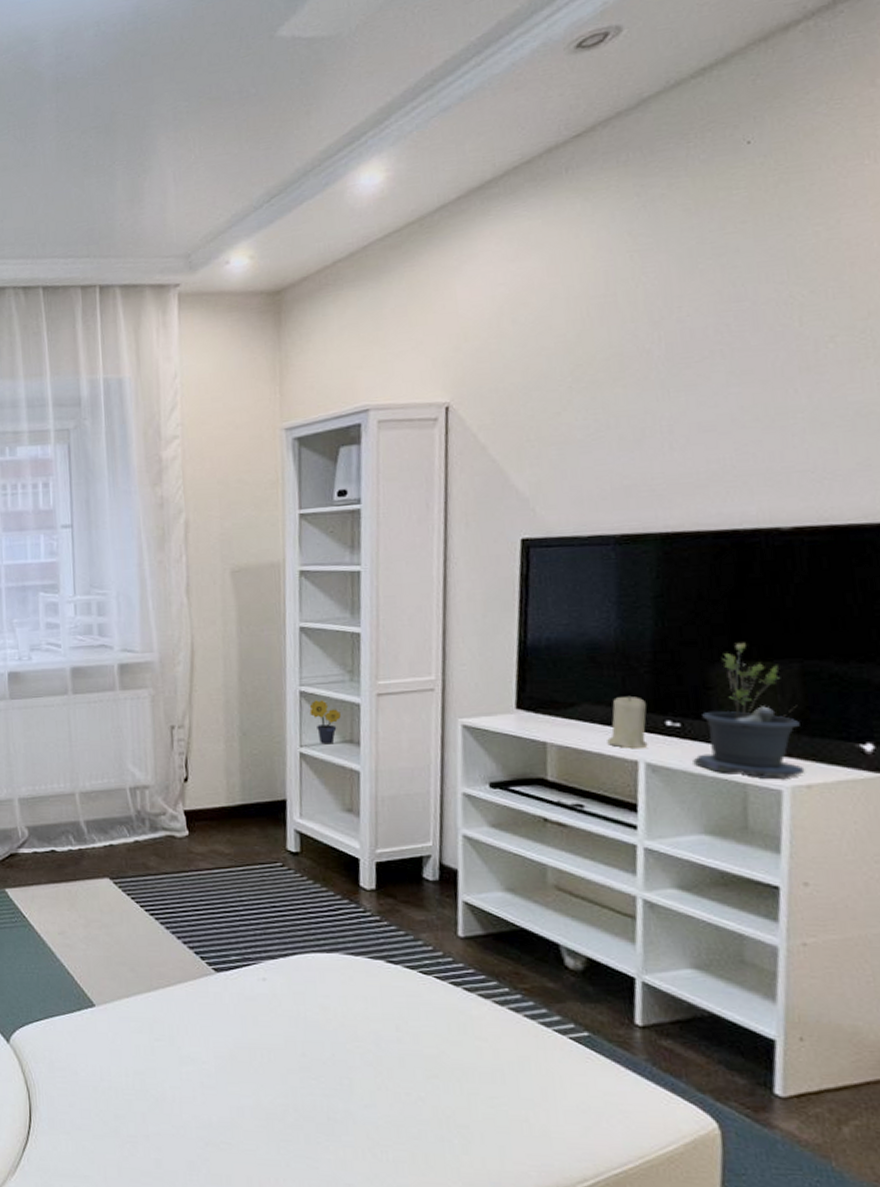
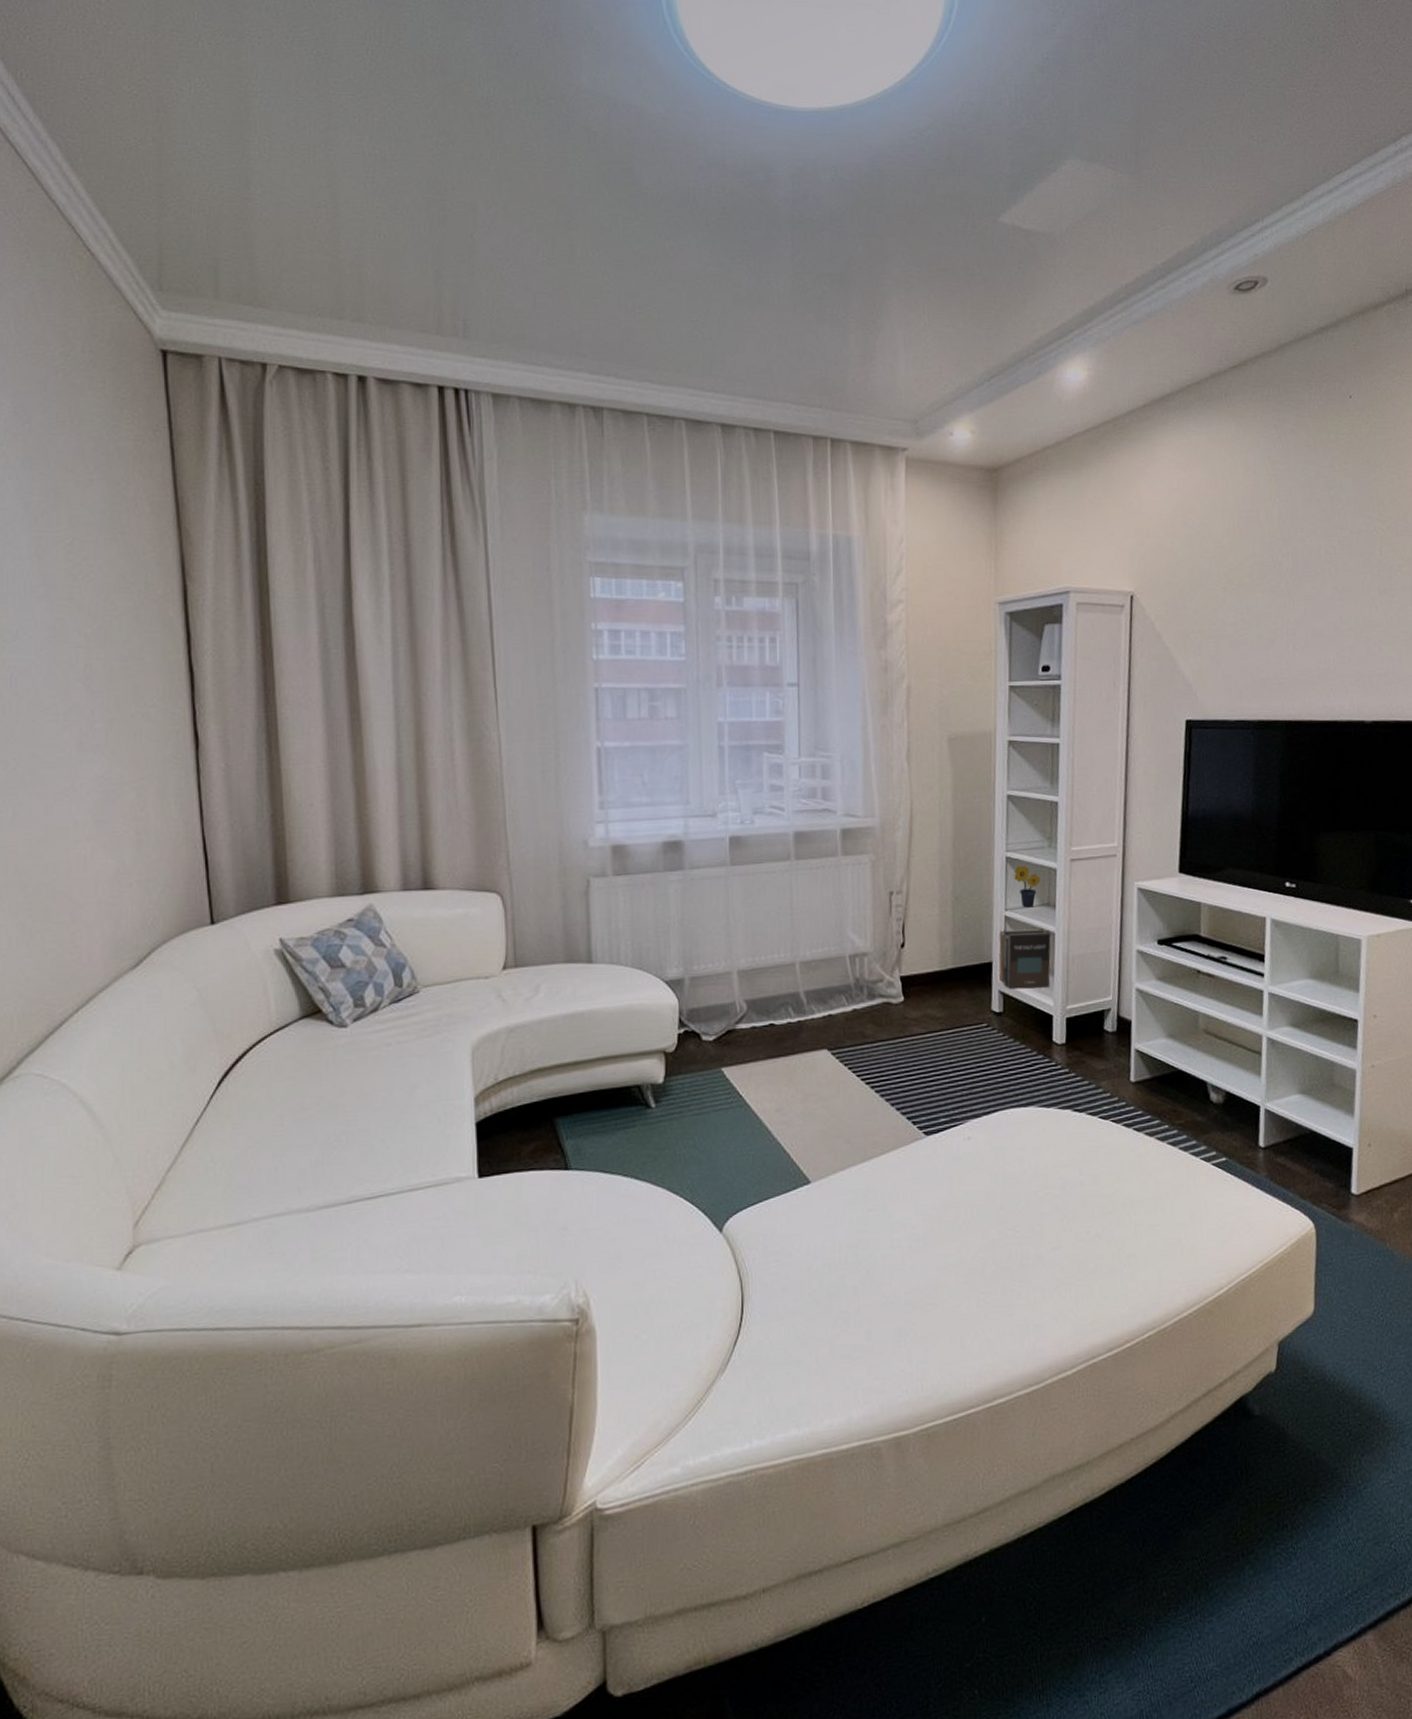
books: none [294,766,355,829] -> present [999,928,1051,990]
candle: present [607,695,648,748] -> none [1244,860,1273,906]
potted plant: present [693,642,805,780] -> none [1303,816,1376,931]

